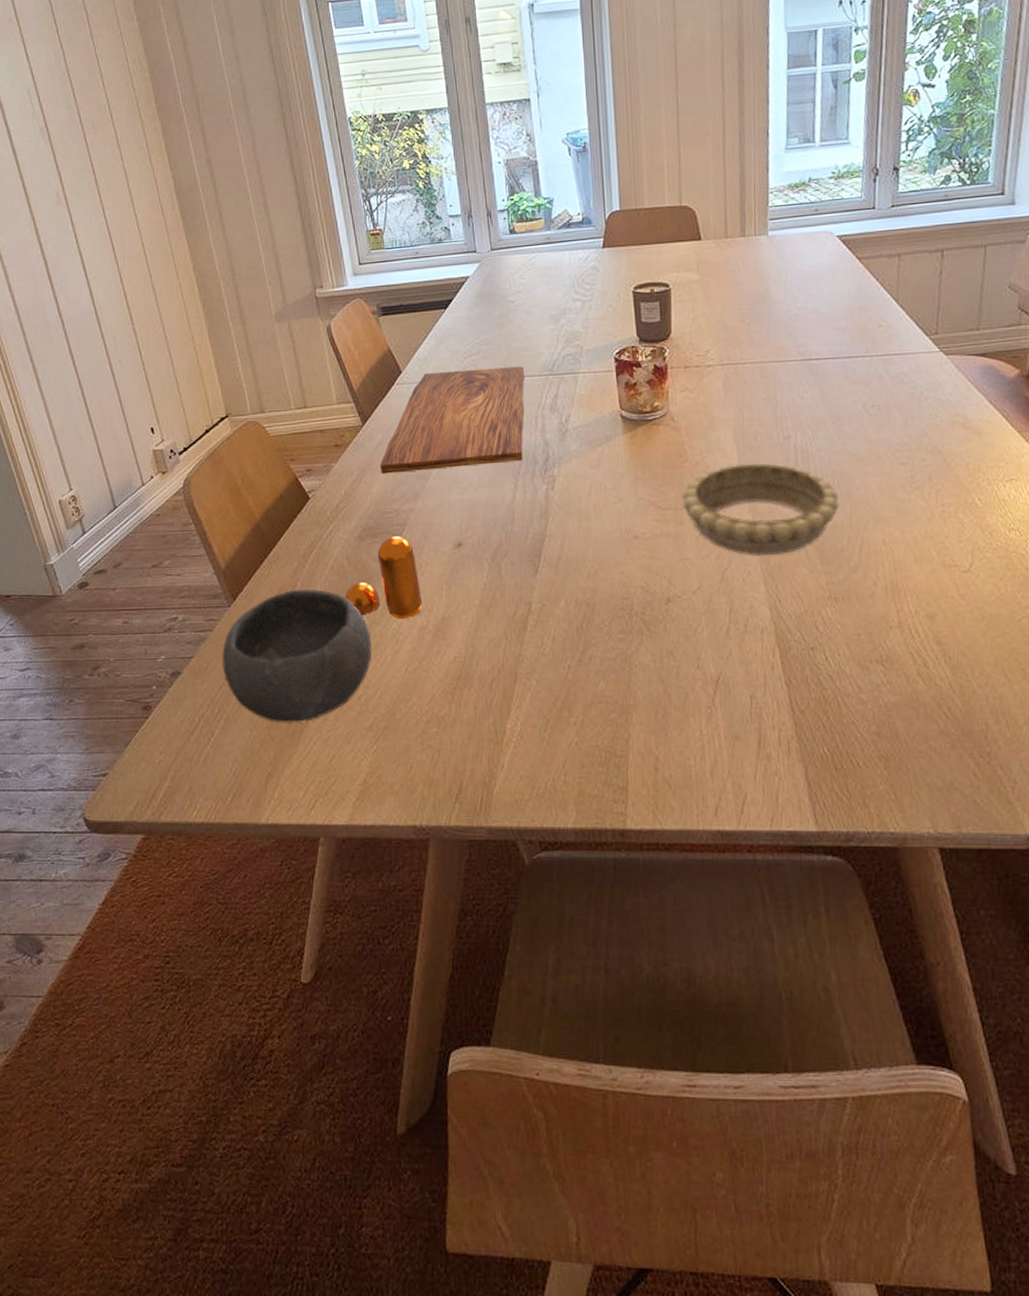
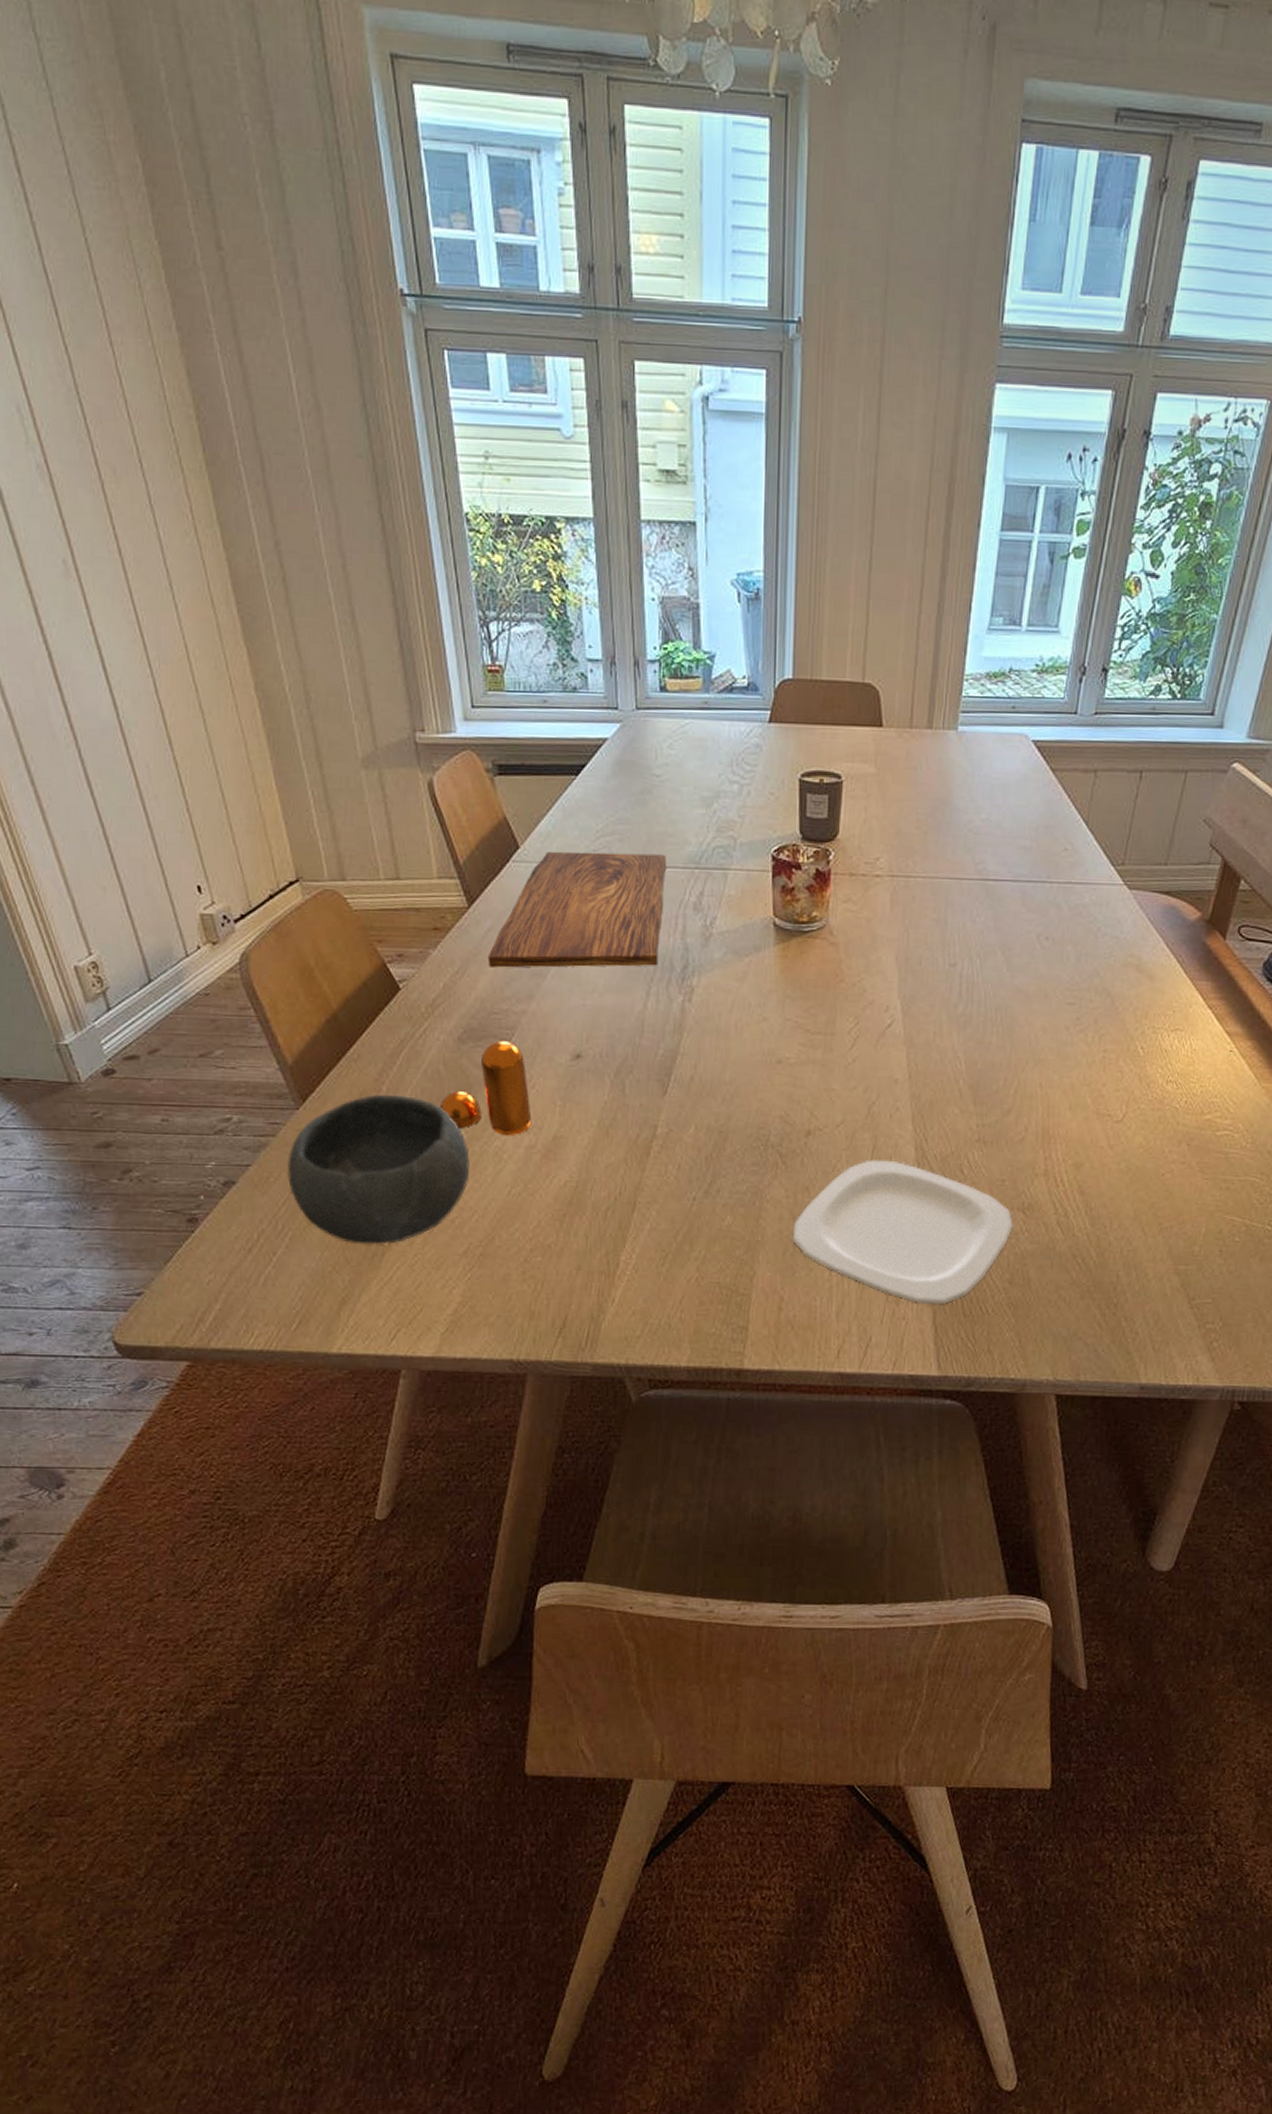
plate: none [662,621,874,760] -> present [792,1159,1013,1305]
decorative bowl: present [682,461,840,557] -> none [833,988,1000,1092]

